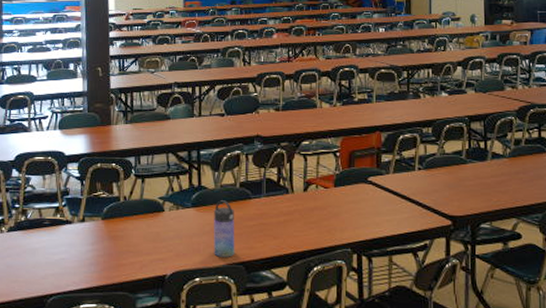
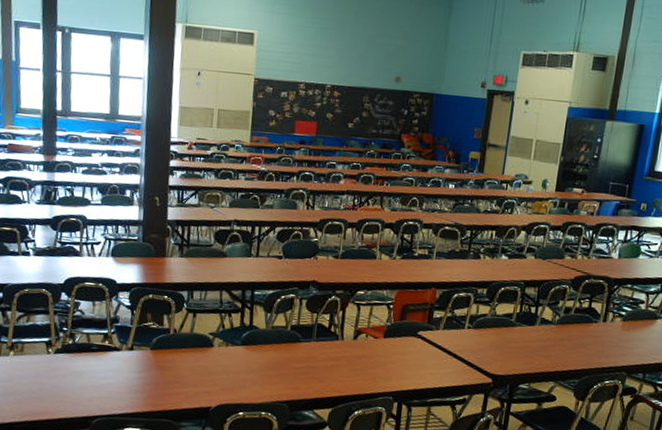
water bottle: present [213,200,235,257] -> none [259,341,283,396]

